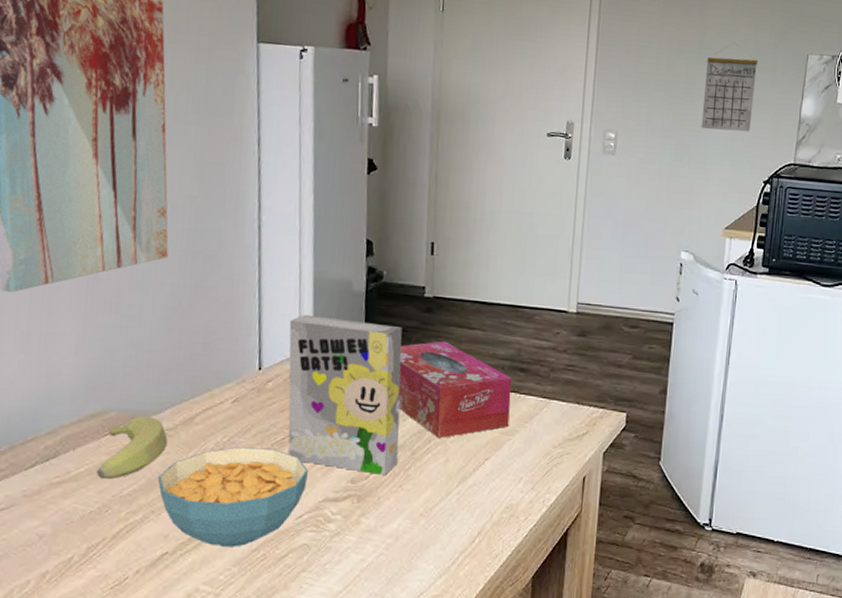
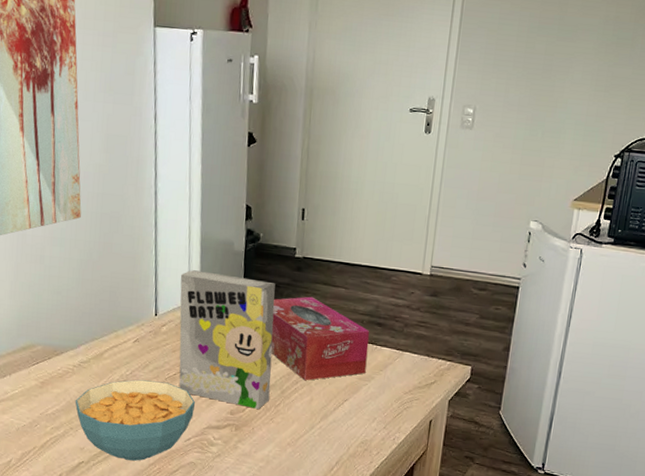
banana: present [97,416,168,480] -> none [28,350,83,401]
calendar: present [701,42,758,132] -> none [556,19,617,108]

